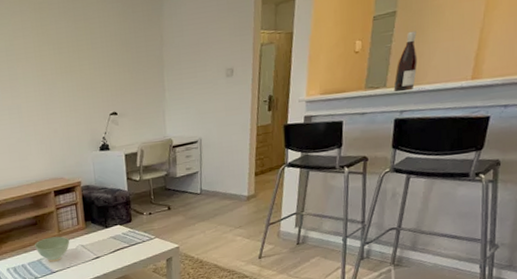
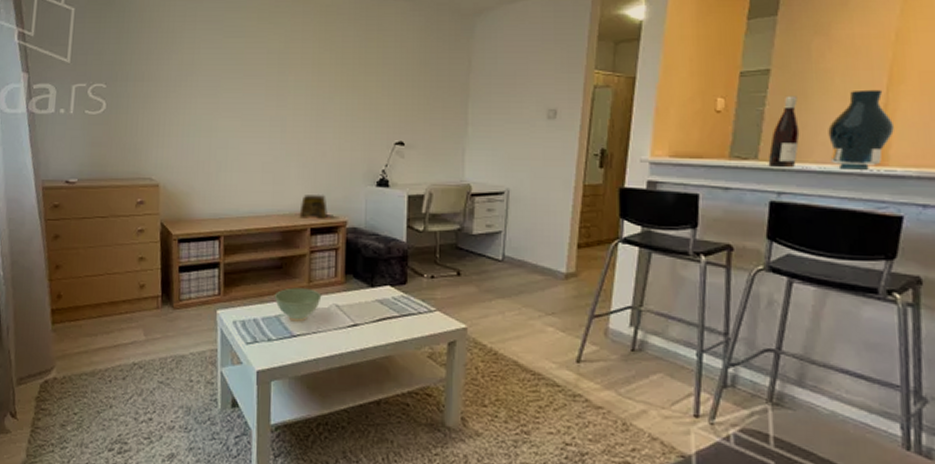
decorative box: none [43,163,65,185] -> present [299,194,328,219]
vase: none [439,17,487,87] -> present [828,89,894,171]

